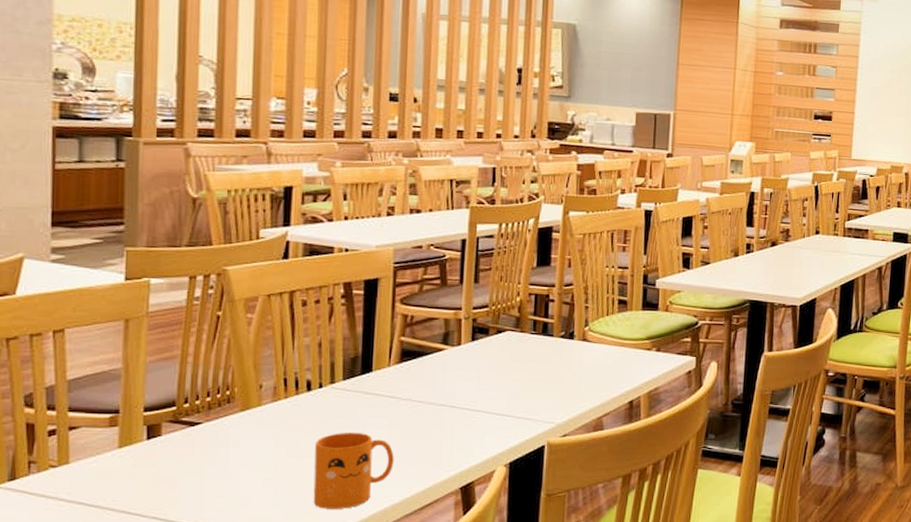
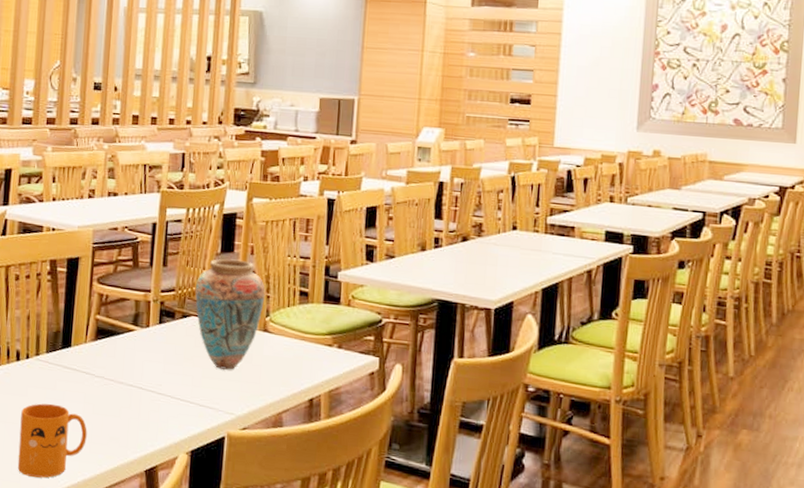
vase: none [509,272,584,381] -> present [195,259,266,370]

